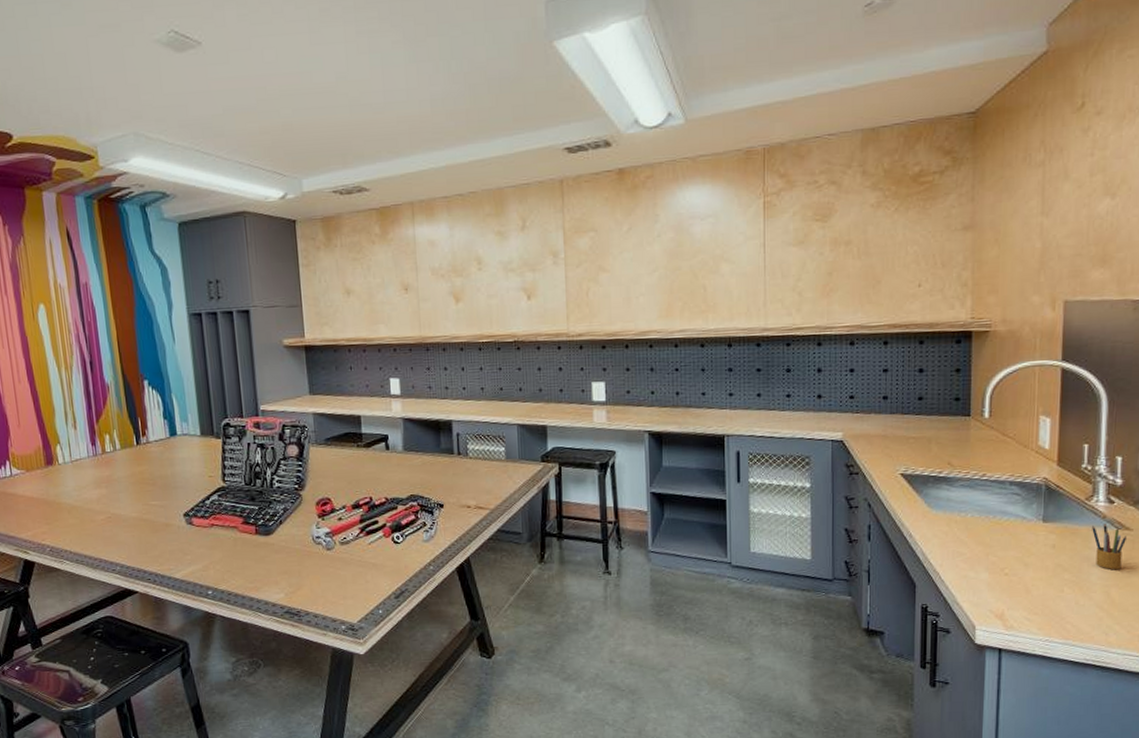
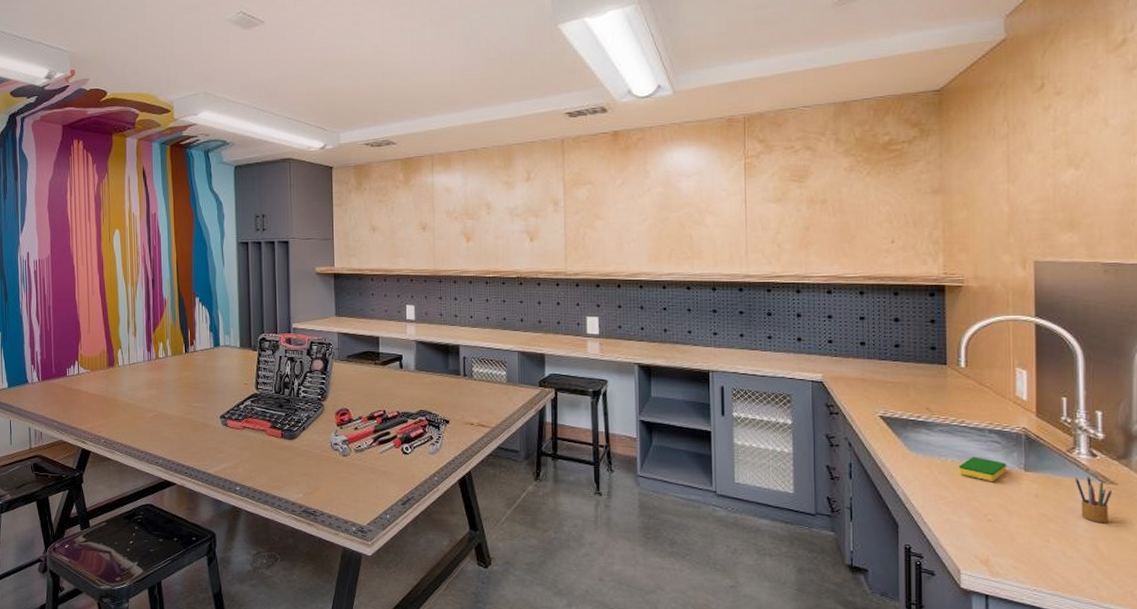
dish sponge: none [978,510,1026,535] -> present [958,457,1007,481]

